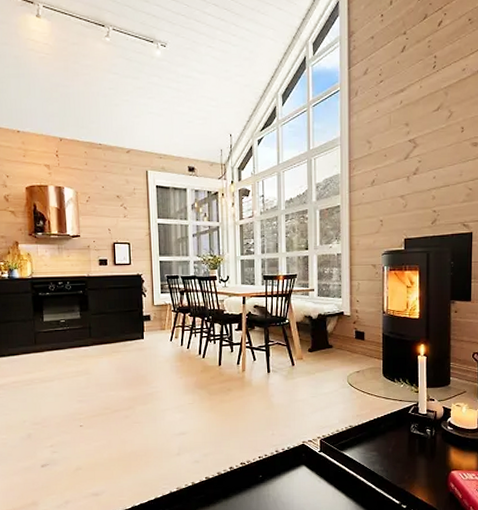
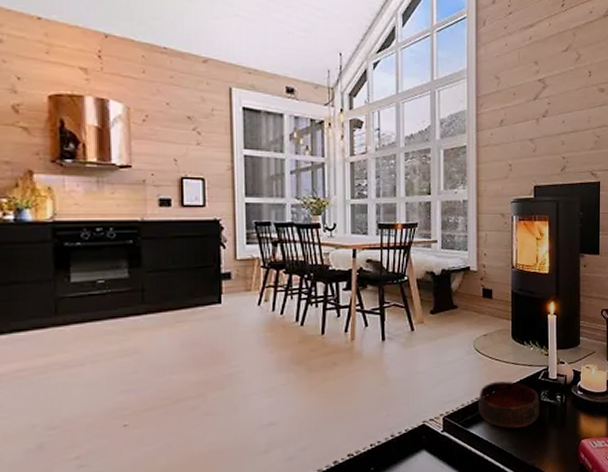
bowl: none [352,413,409,454] -> present [479,381,539,428]

